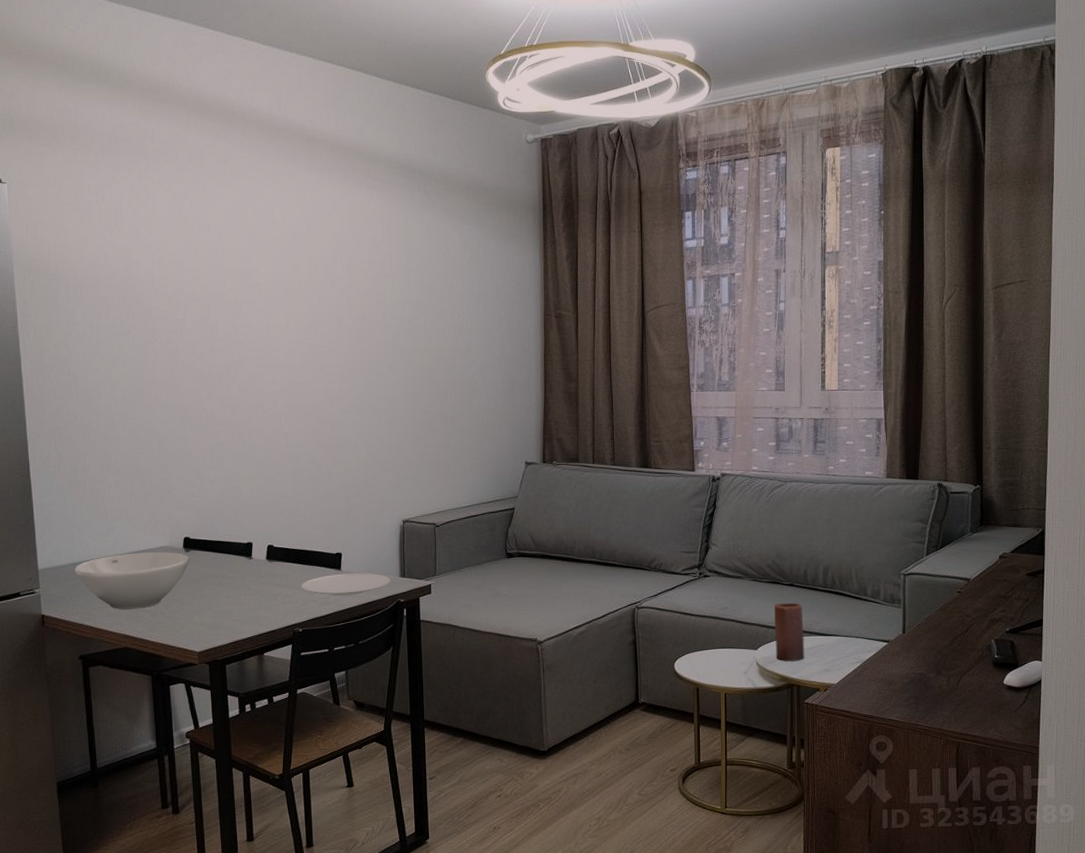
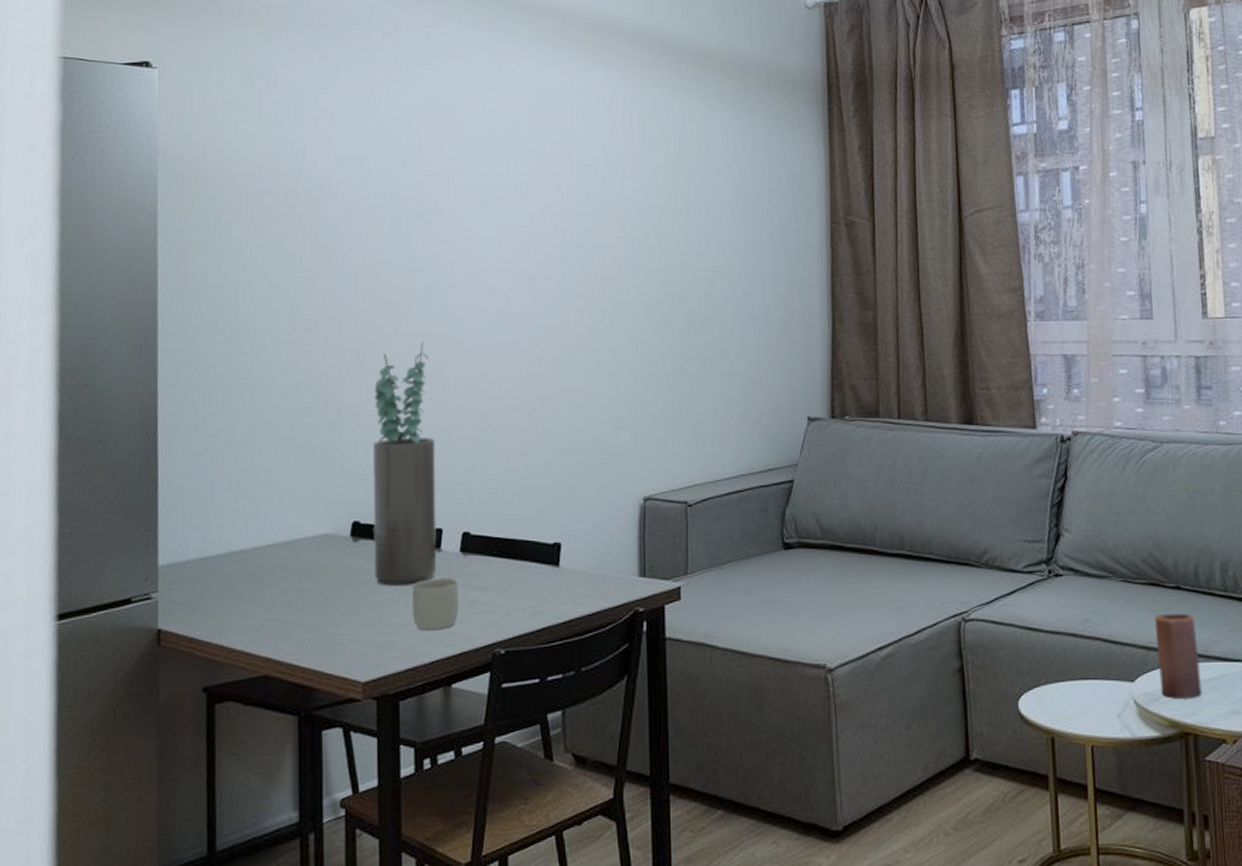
bowl: present [75,552,190,609] -> none [206,541,359,622]
vase: none [195,403,249,584] -> present [372,341,437,586]
mug: none [231,577,267,616] -> present [412,576,458,631]
plate: present [301,573,391,596] -> none [505,570,626,603]

